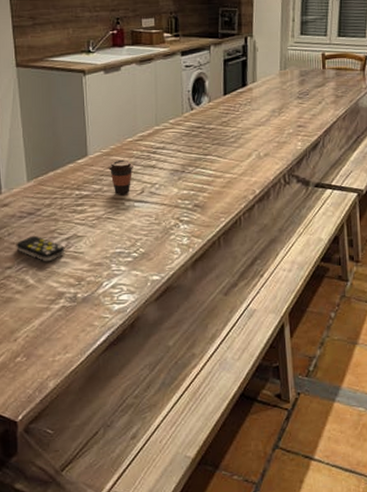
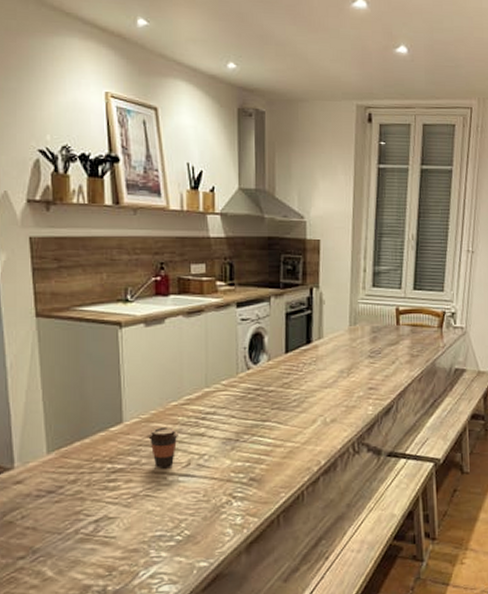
remote control: present [16,236,65,262] -> none [31,519,93,550]

